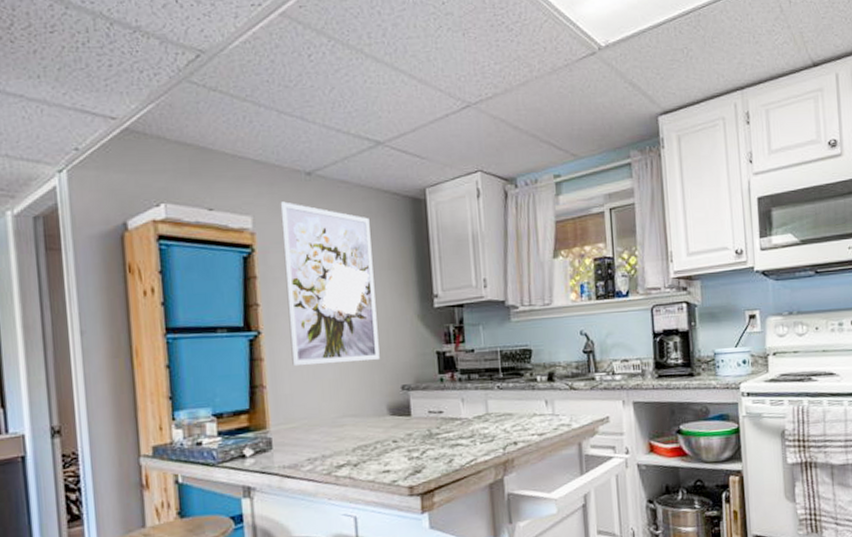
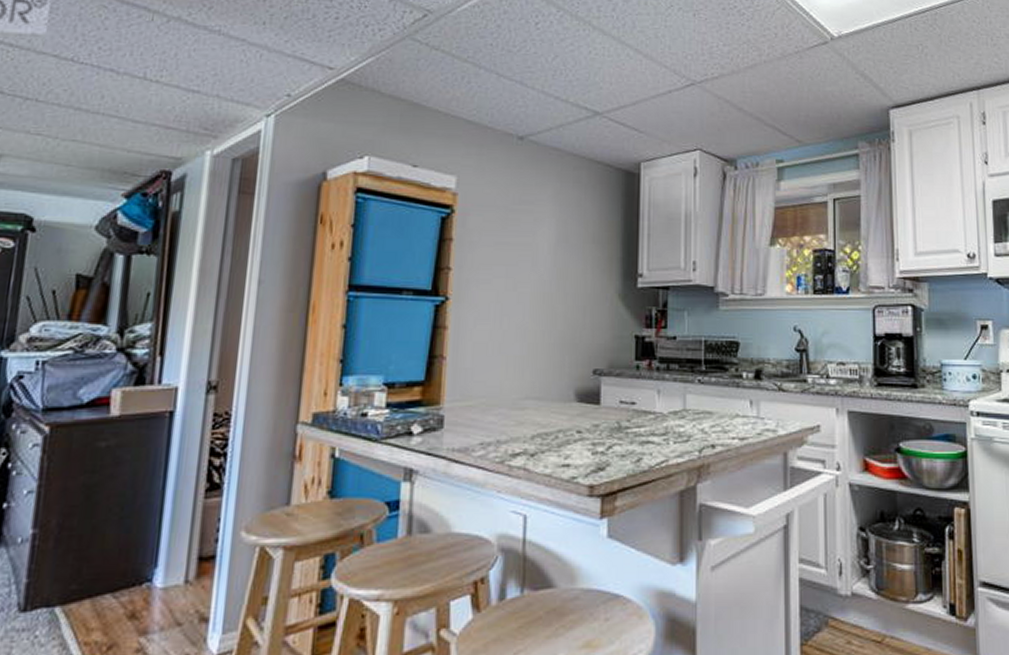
wall art: present [280,201,380,365] -> none [478,164,578,338]

